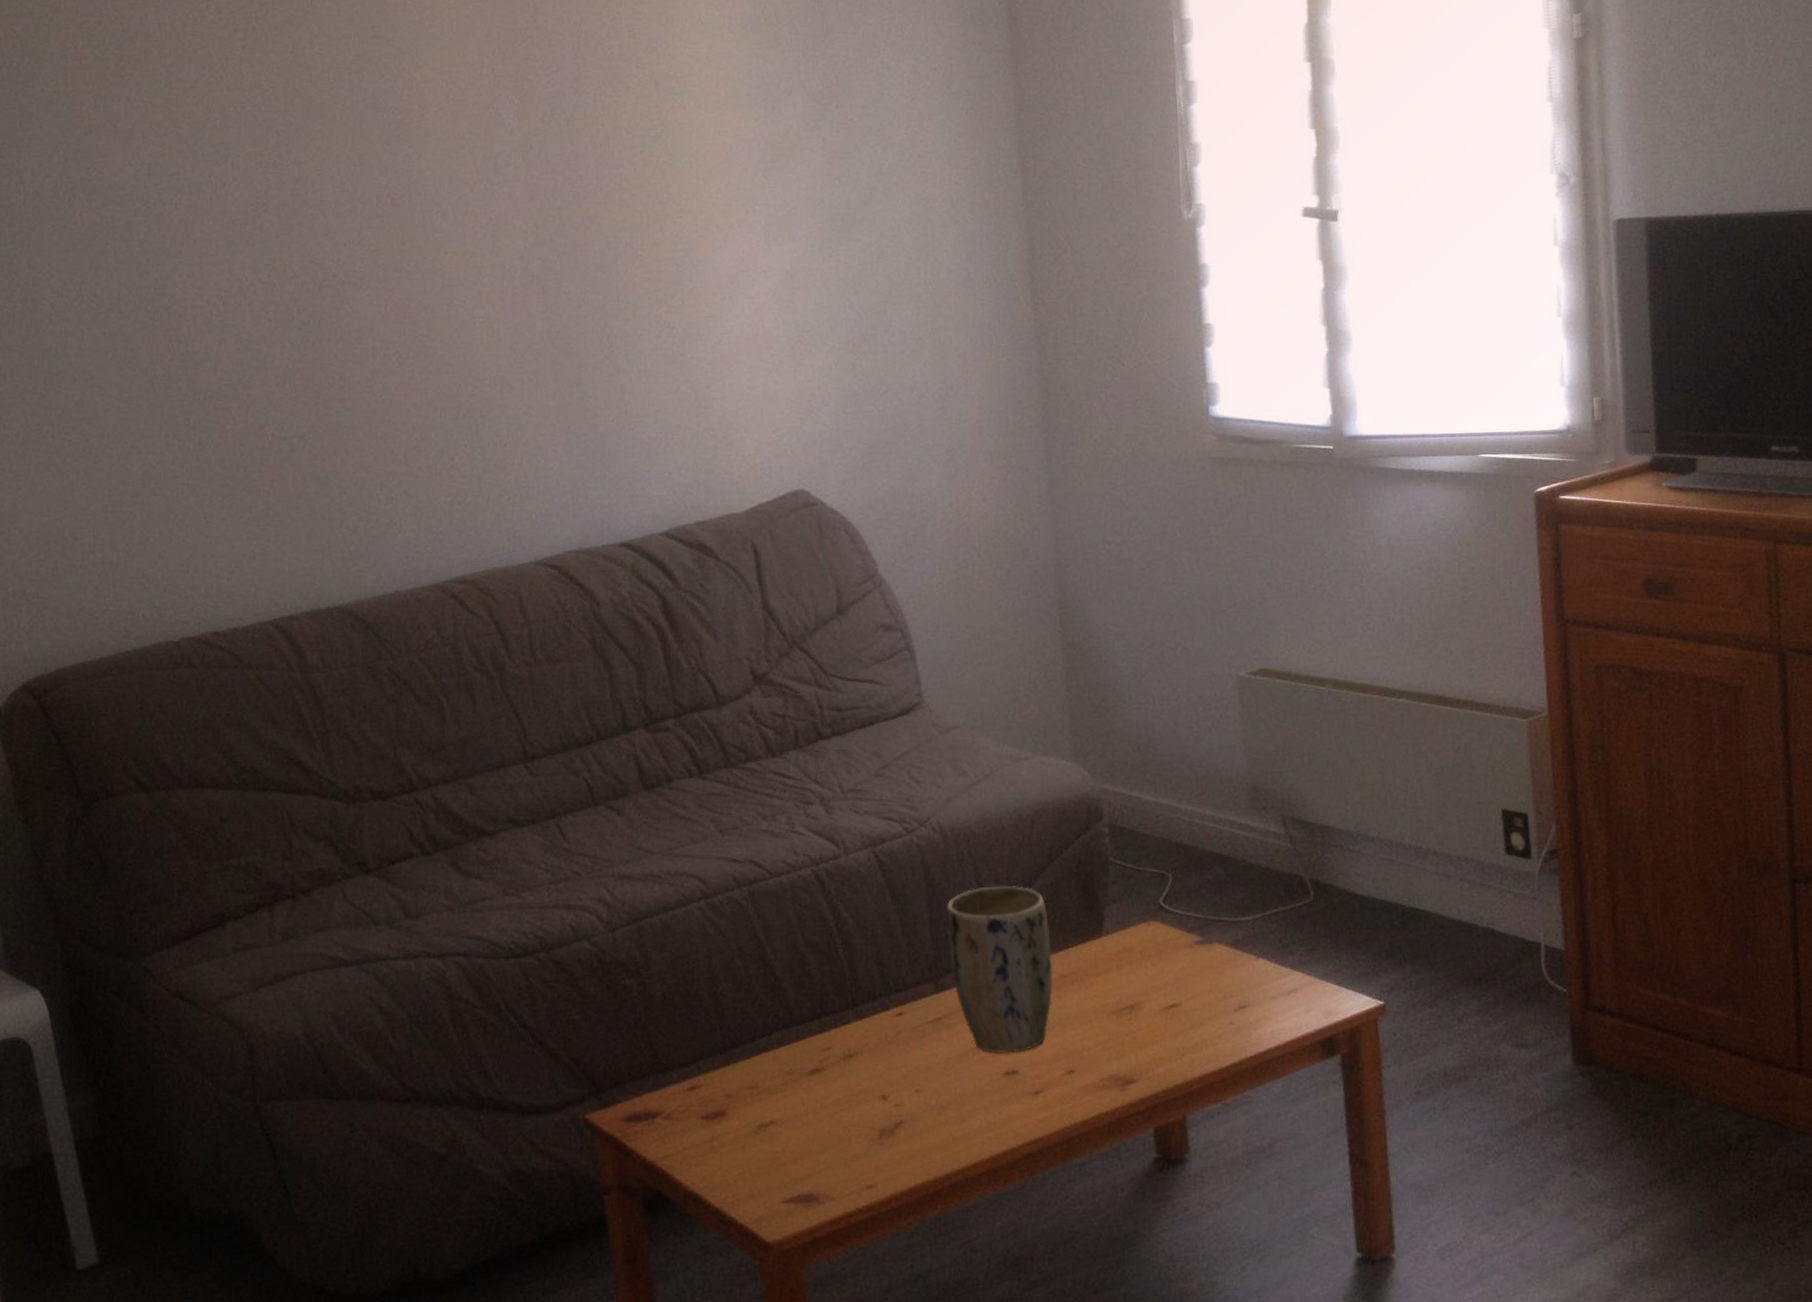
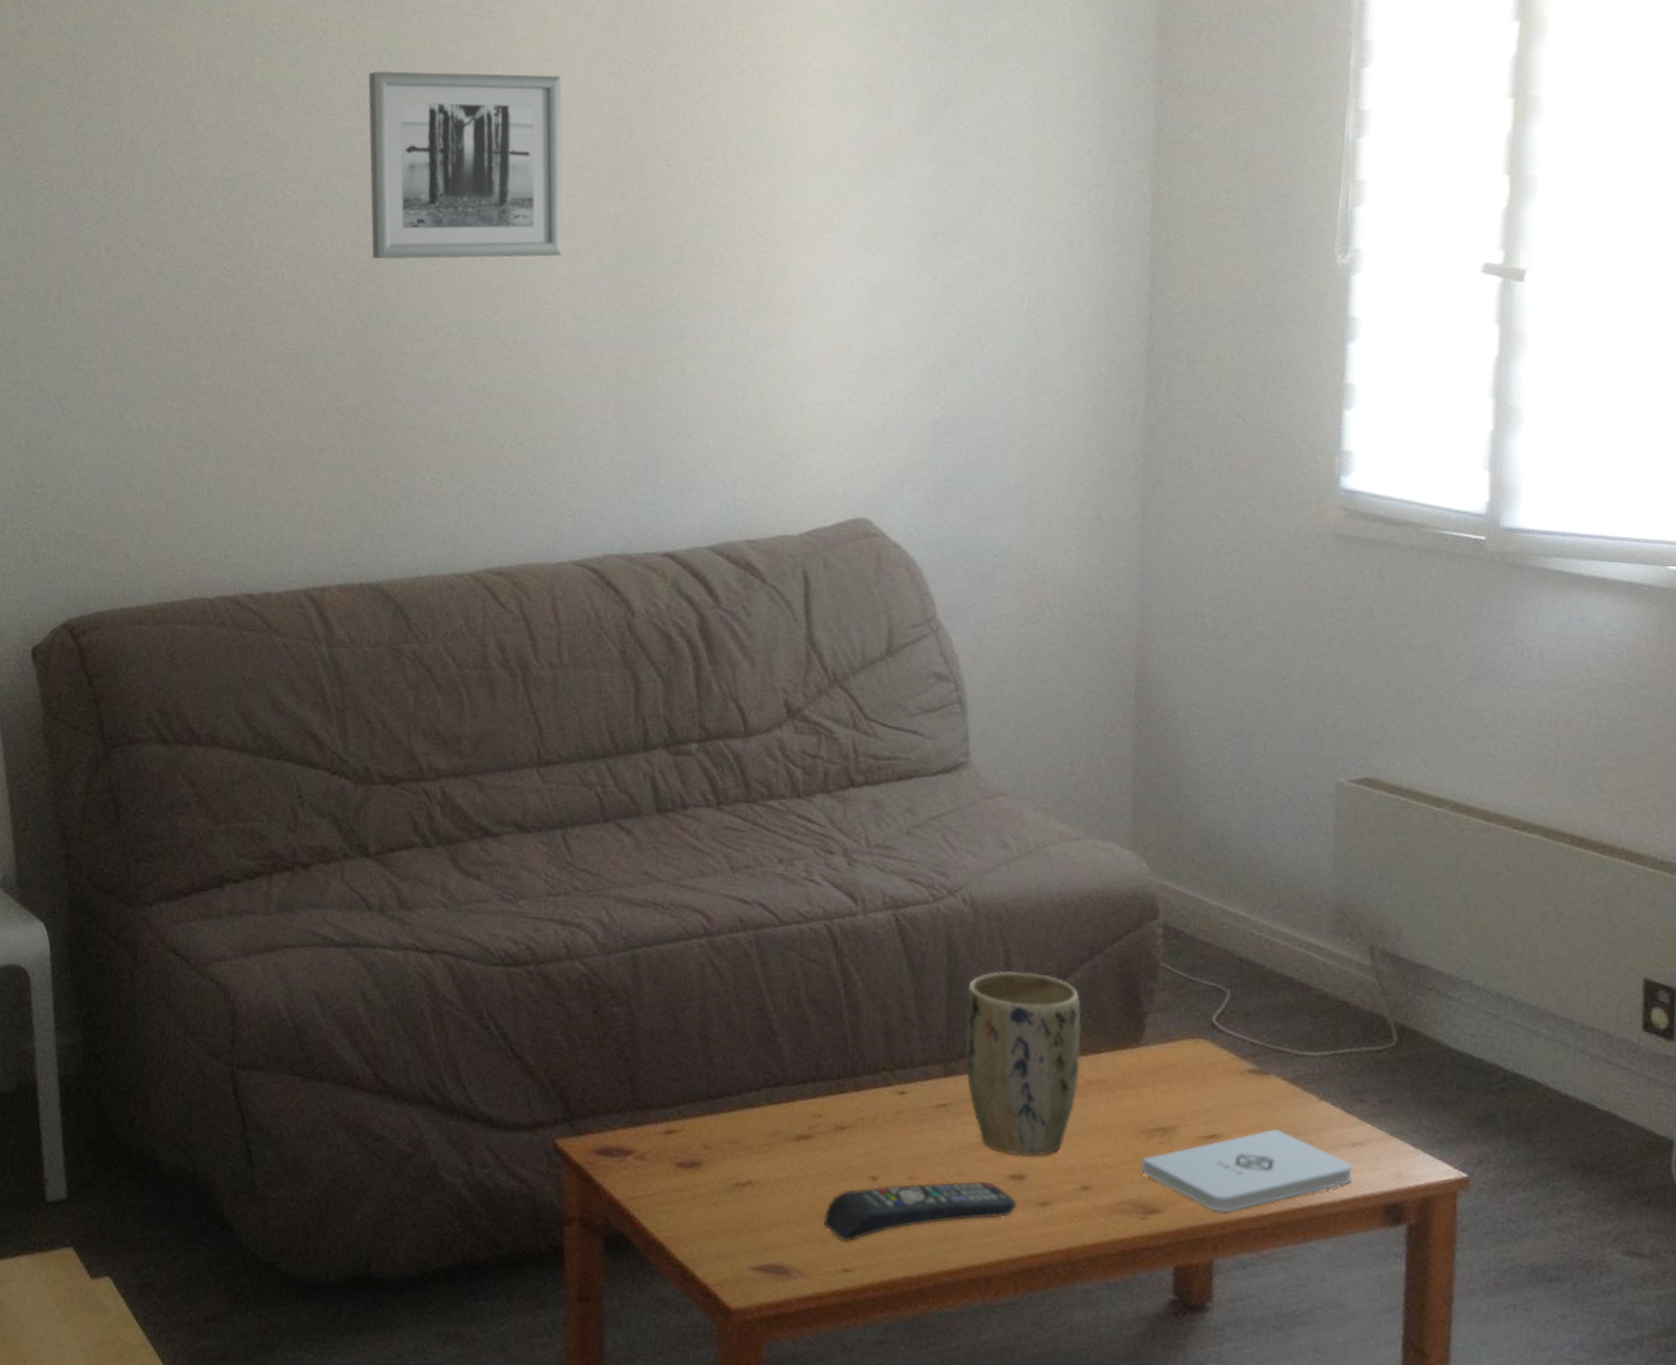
wall art: none [274,97,489,289] -> present [368,71,563,259]
remote control: none [844,1082,1013,1161] -> present [824,1181,1017,1242]
notepad: none [1116,989,1292,1072] -> present [1141,1128,1354,1213]

